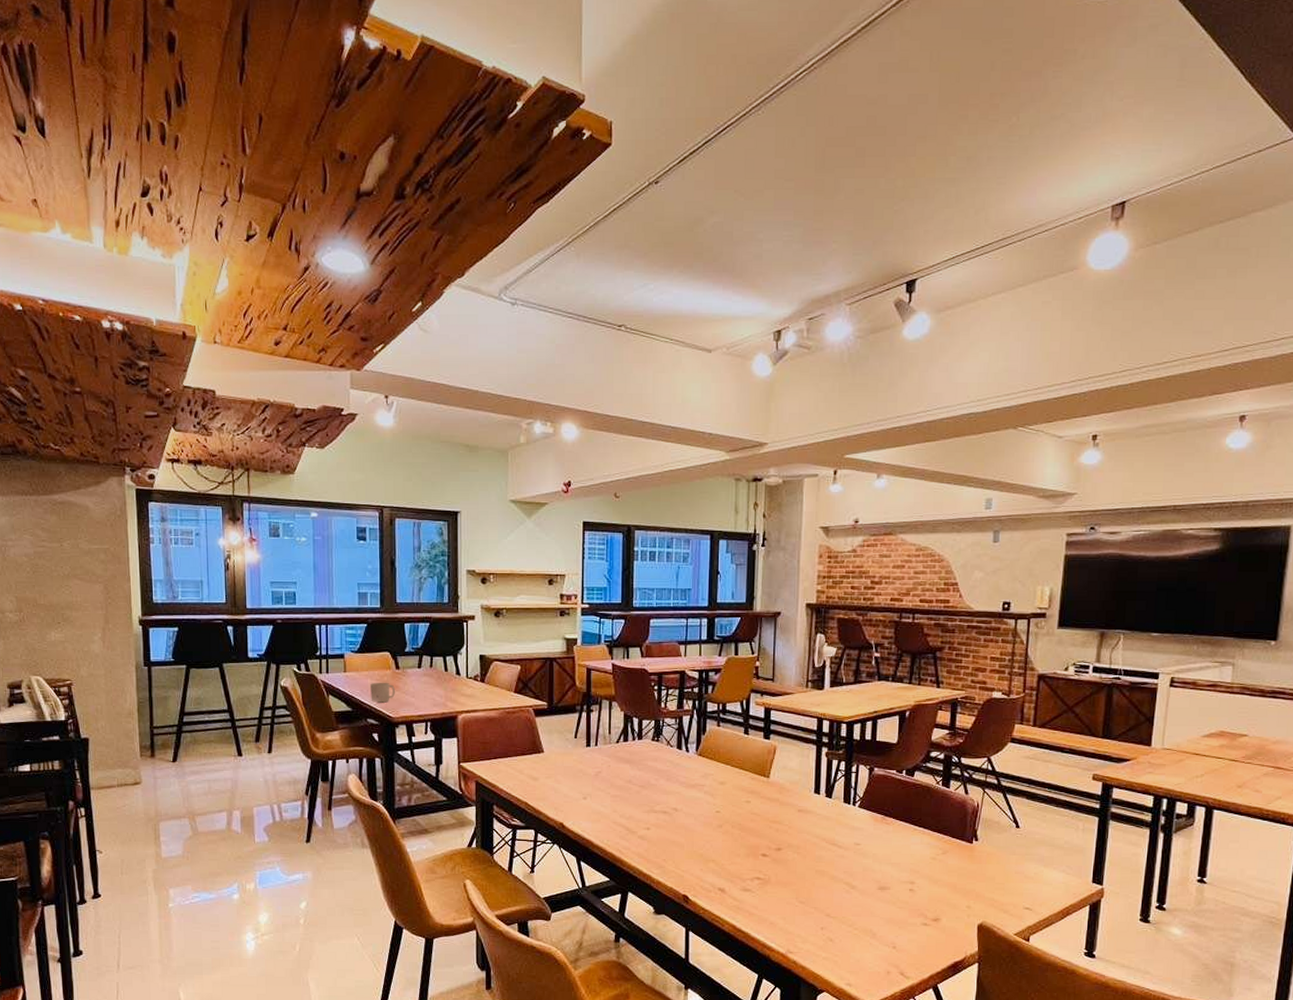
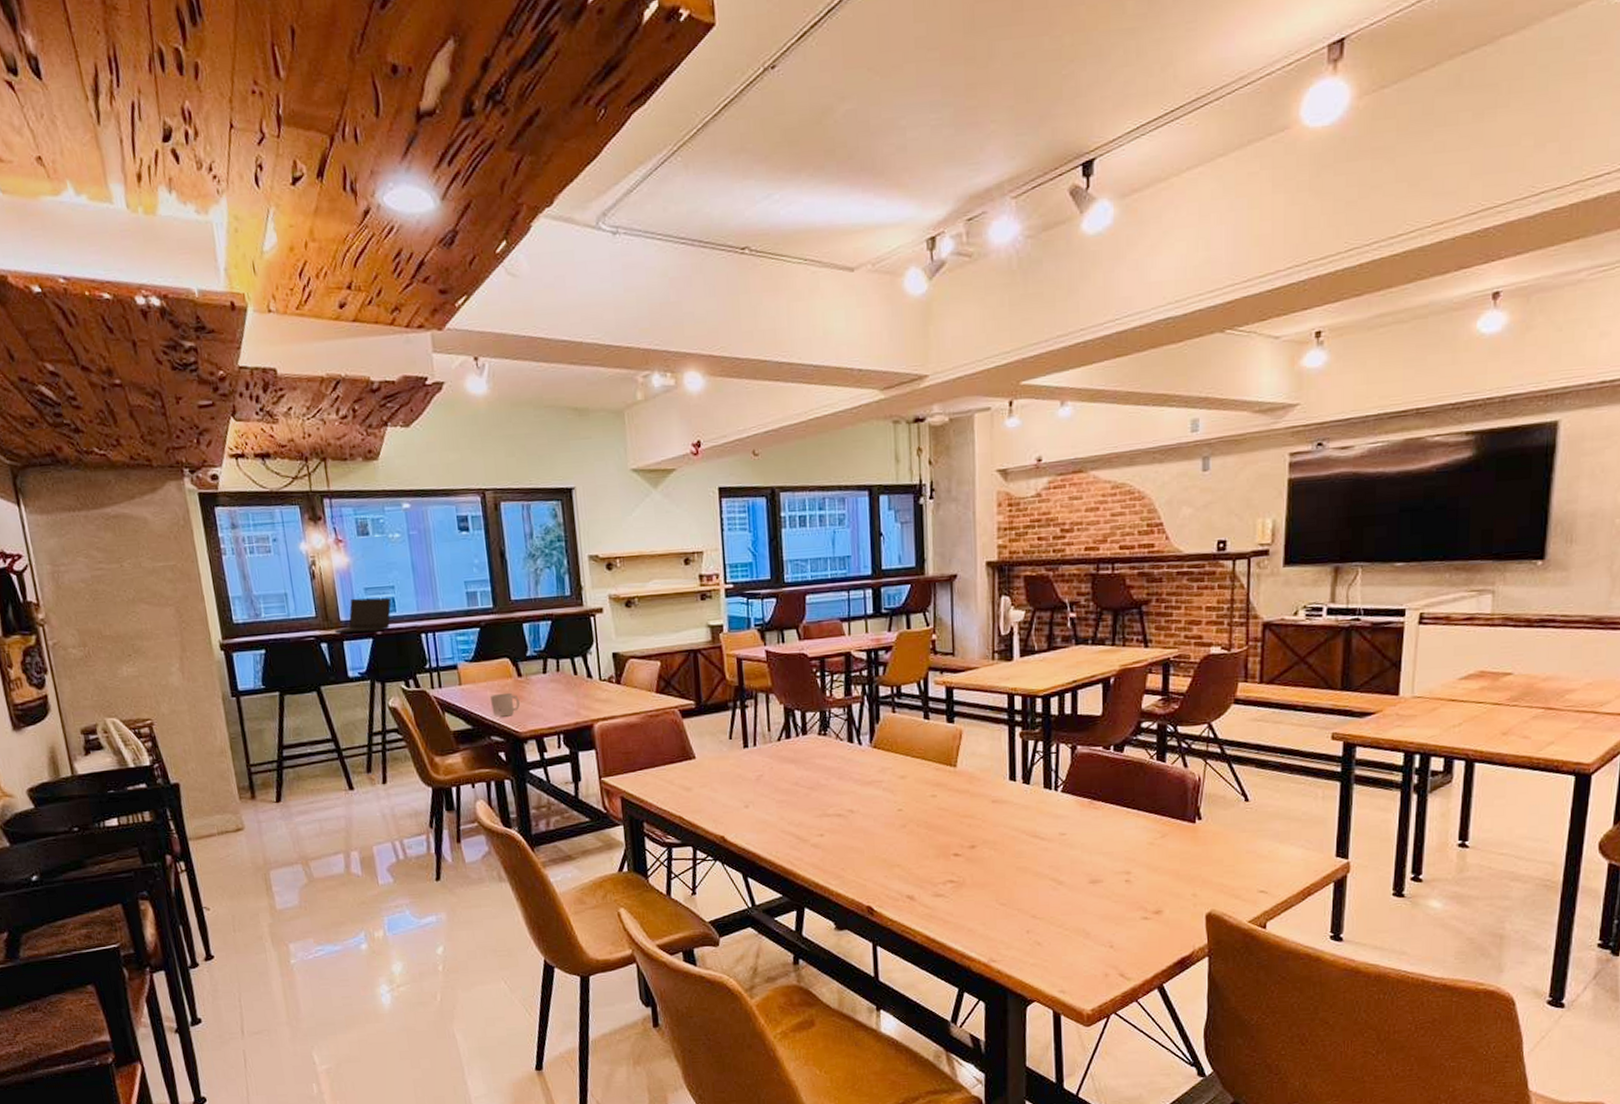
laptop: none [241,590,292,620] -> present [335,598,391,634]

